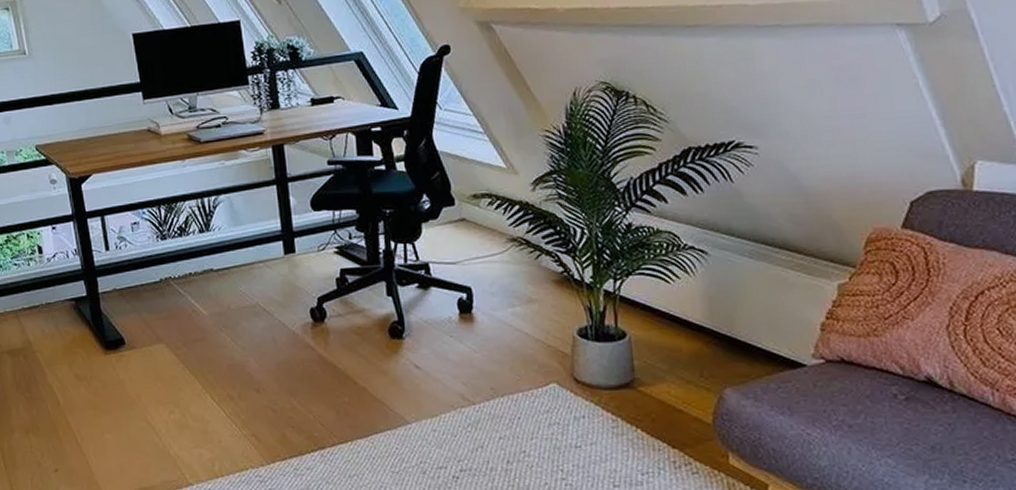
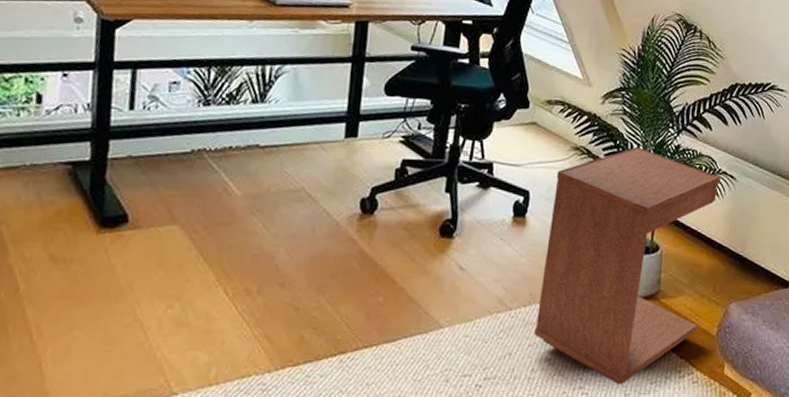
side table: none [496,230,688,477] -> present [534,146,721,386]

